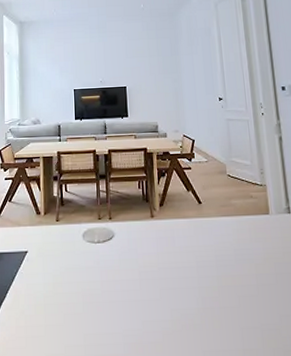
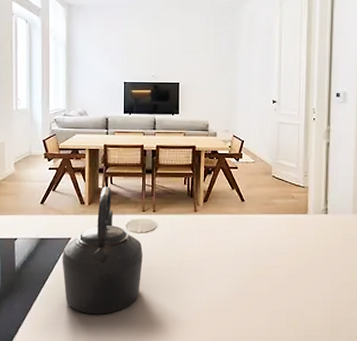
kettle: none [19,194,102,338] -> present [62,186,143,314]

